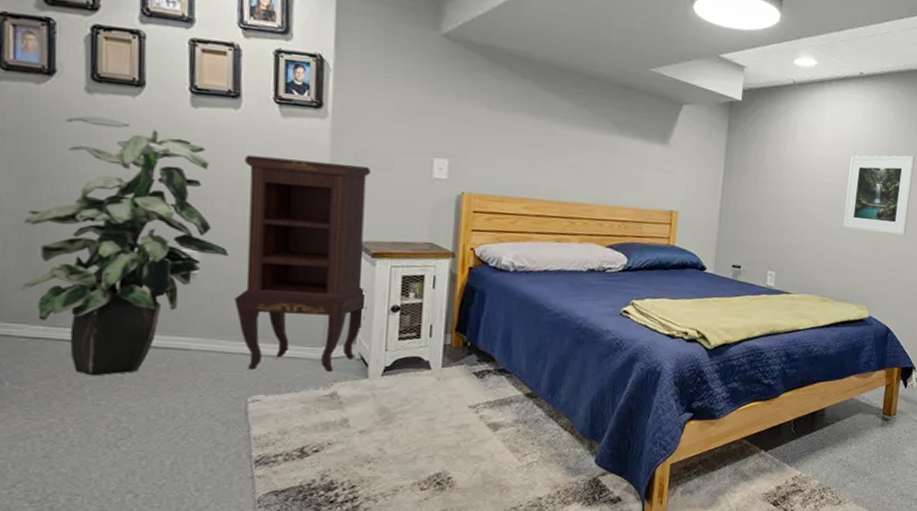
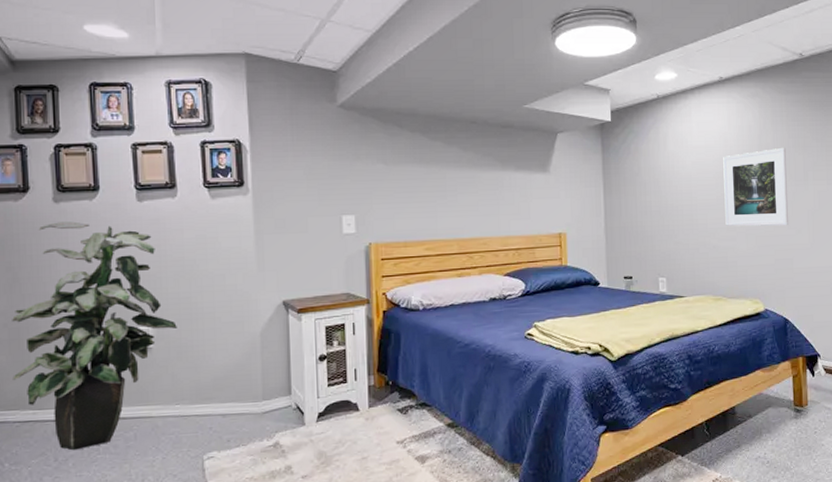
cabinet: present [233,155,372,371] -> none [184,231,298,429]

